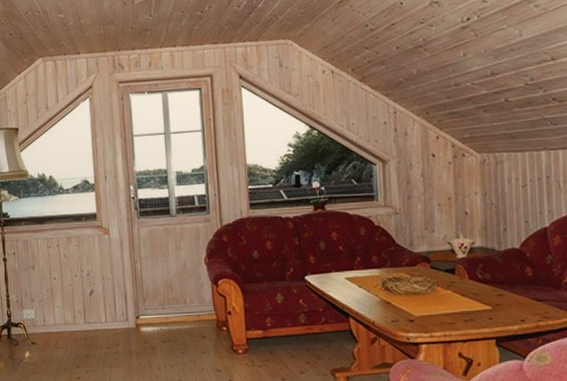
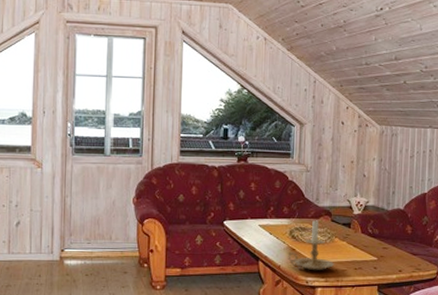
candle holder: none [381,267,440,326] -> present [287,219,335,271]

